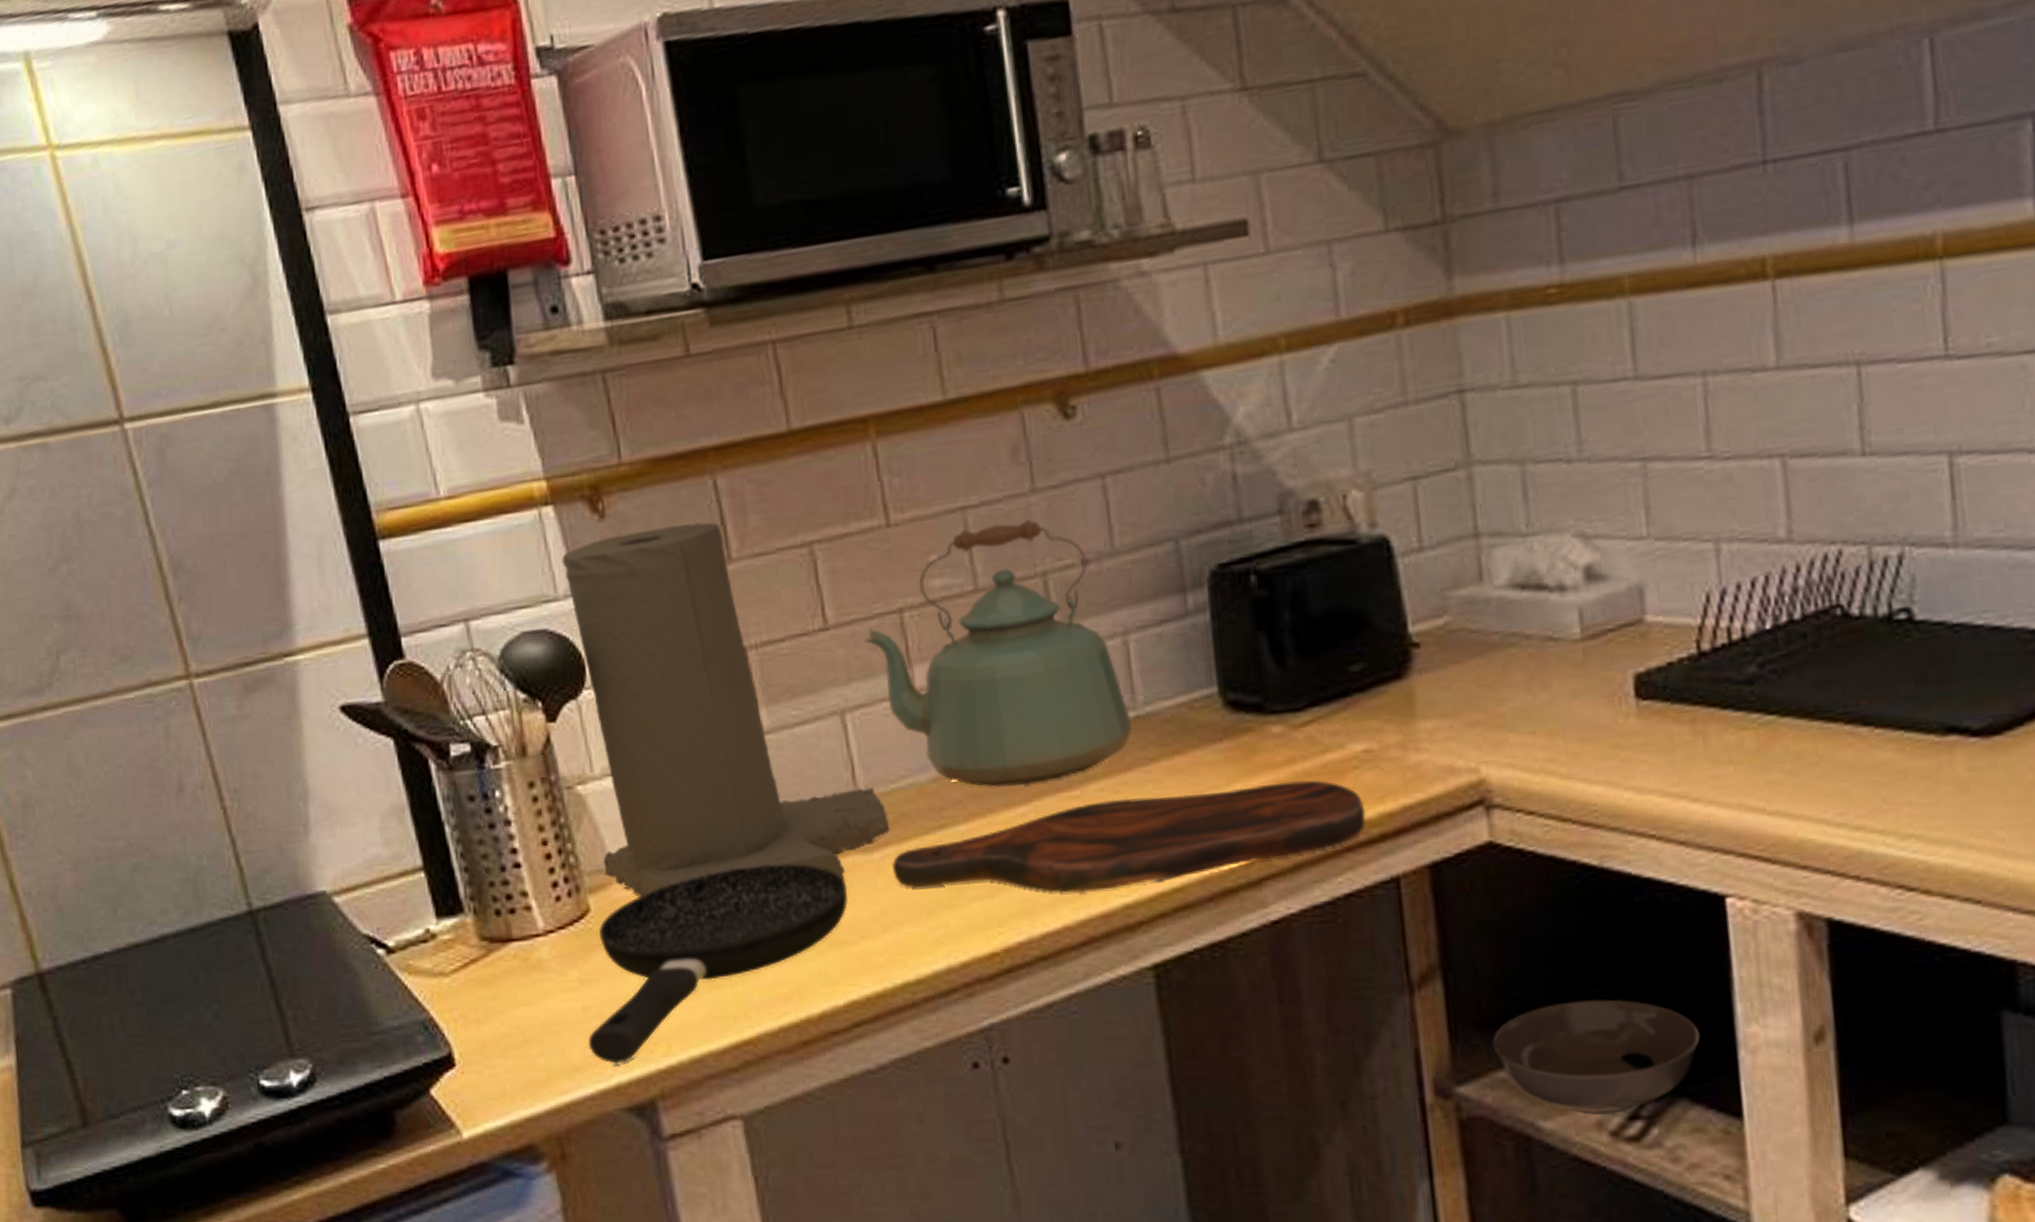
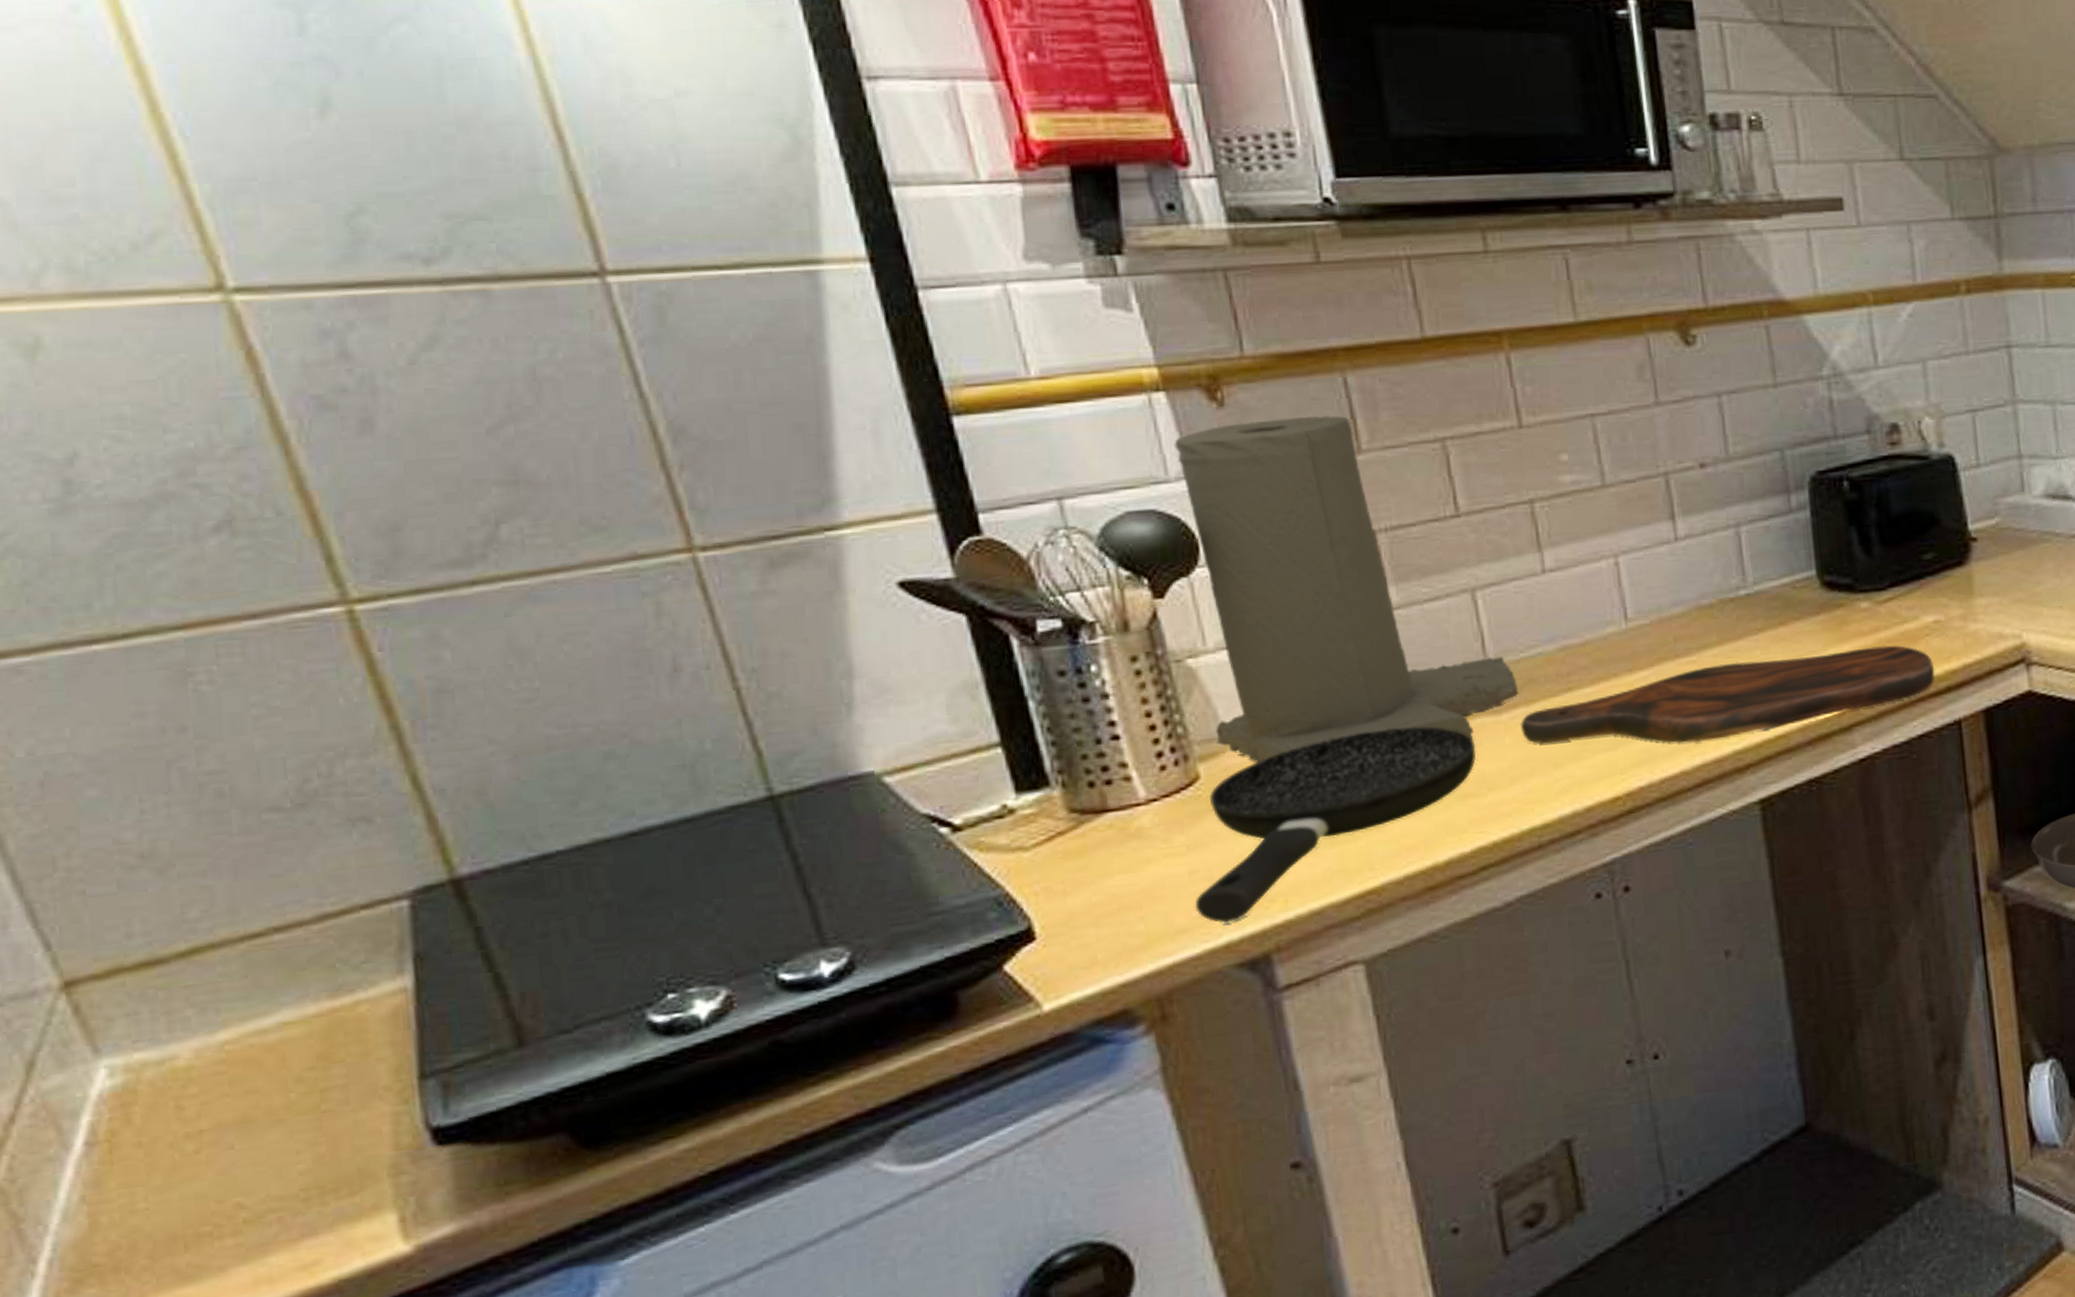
kettle: present [865,519,1133,787] -> none [1496,427,1743,654]

